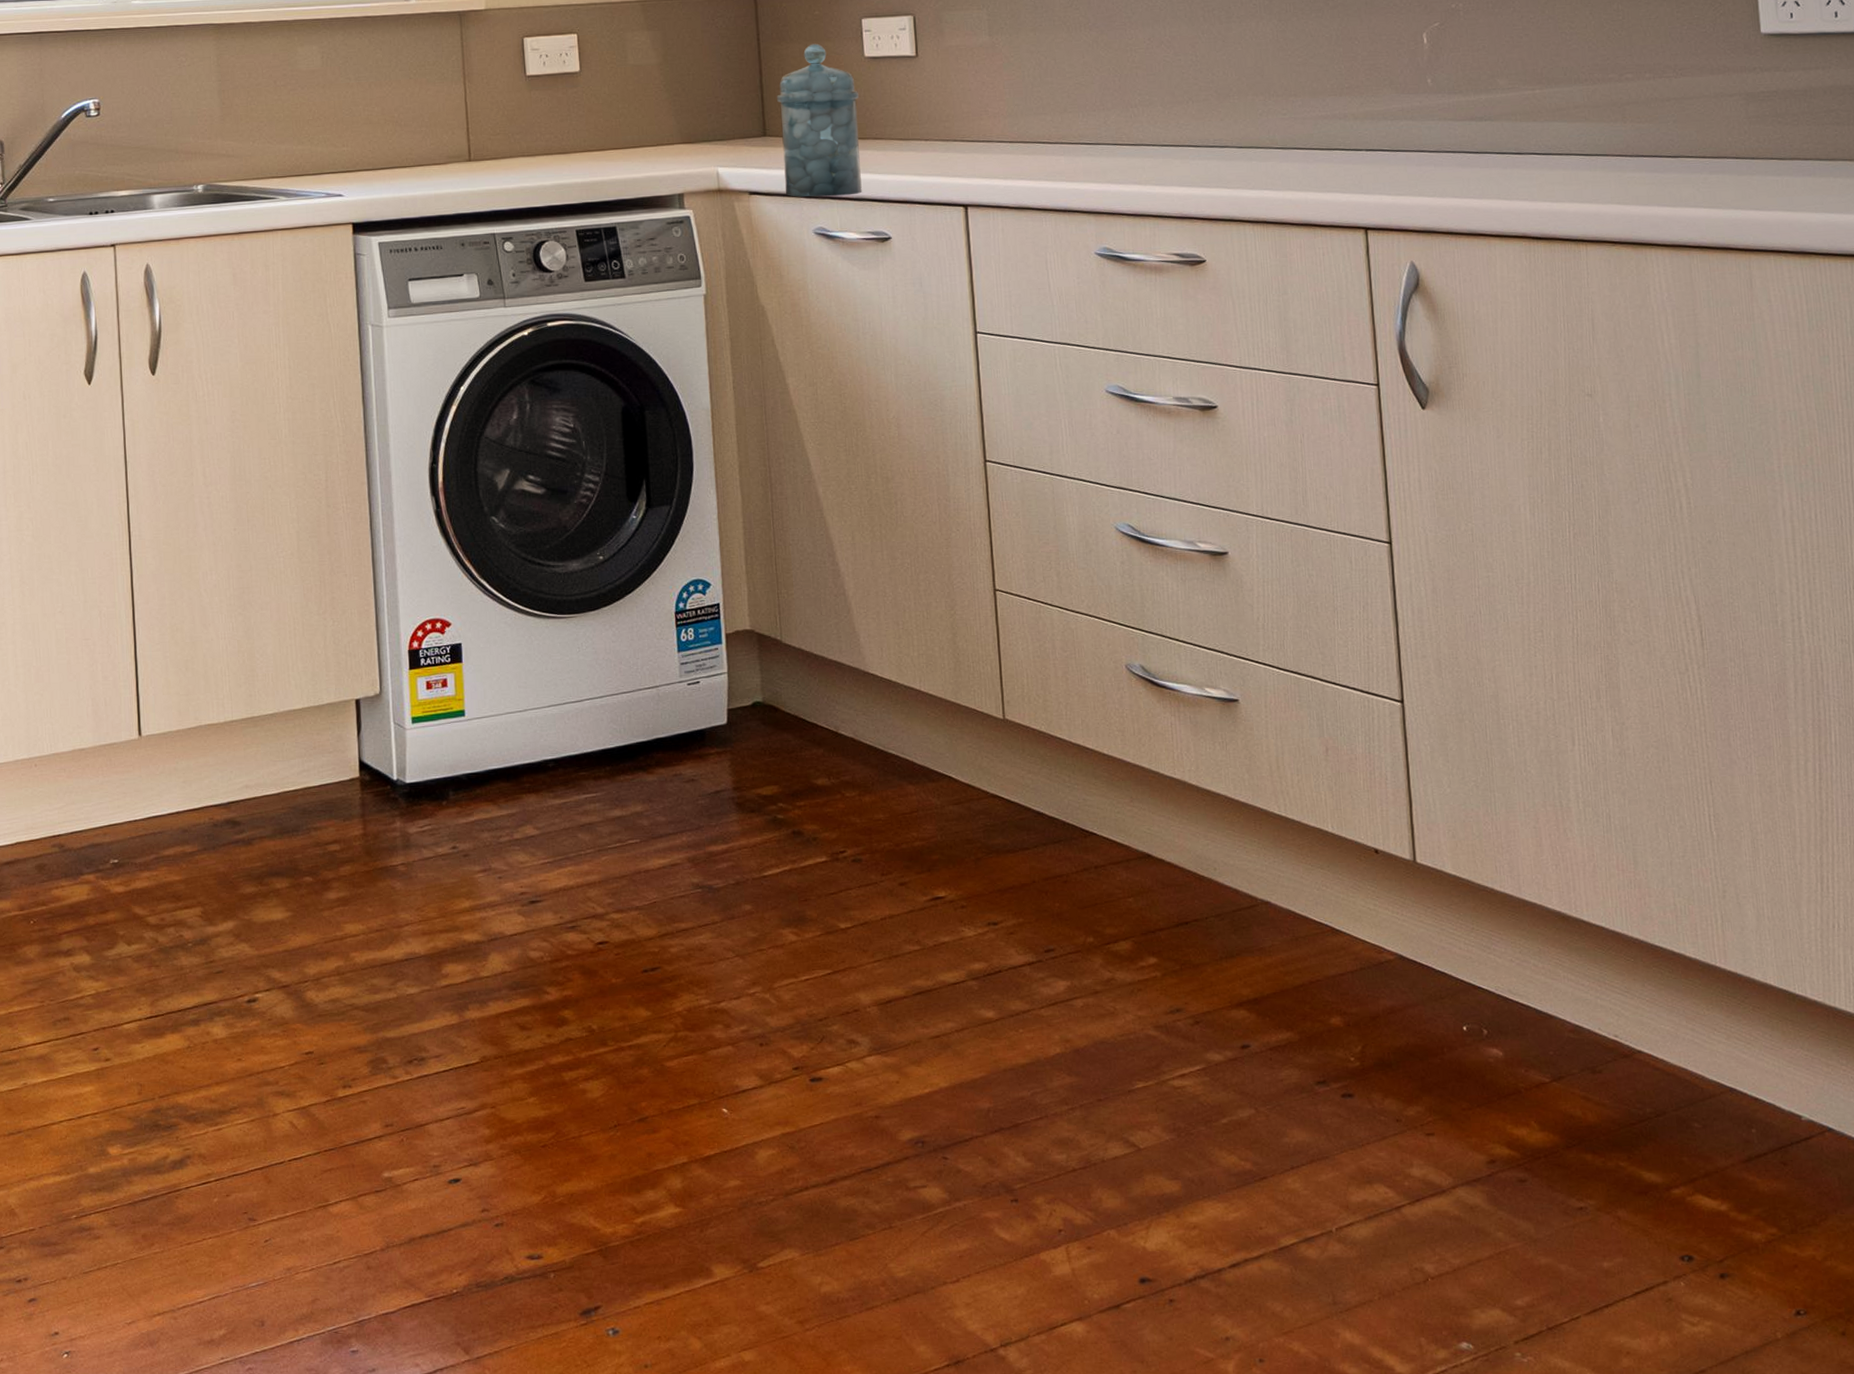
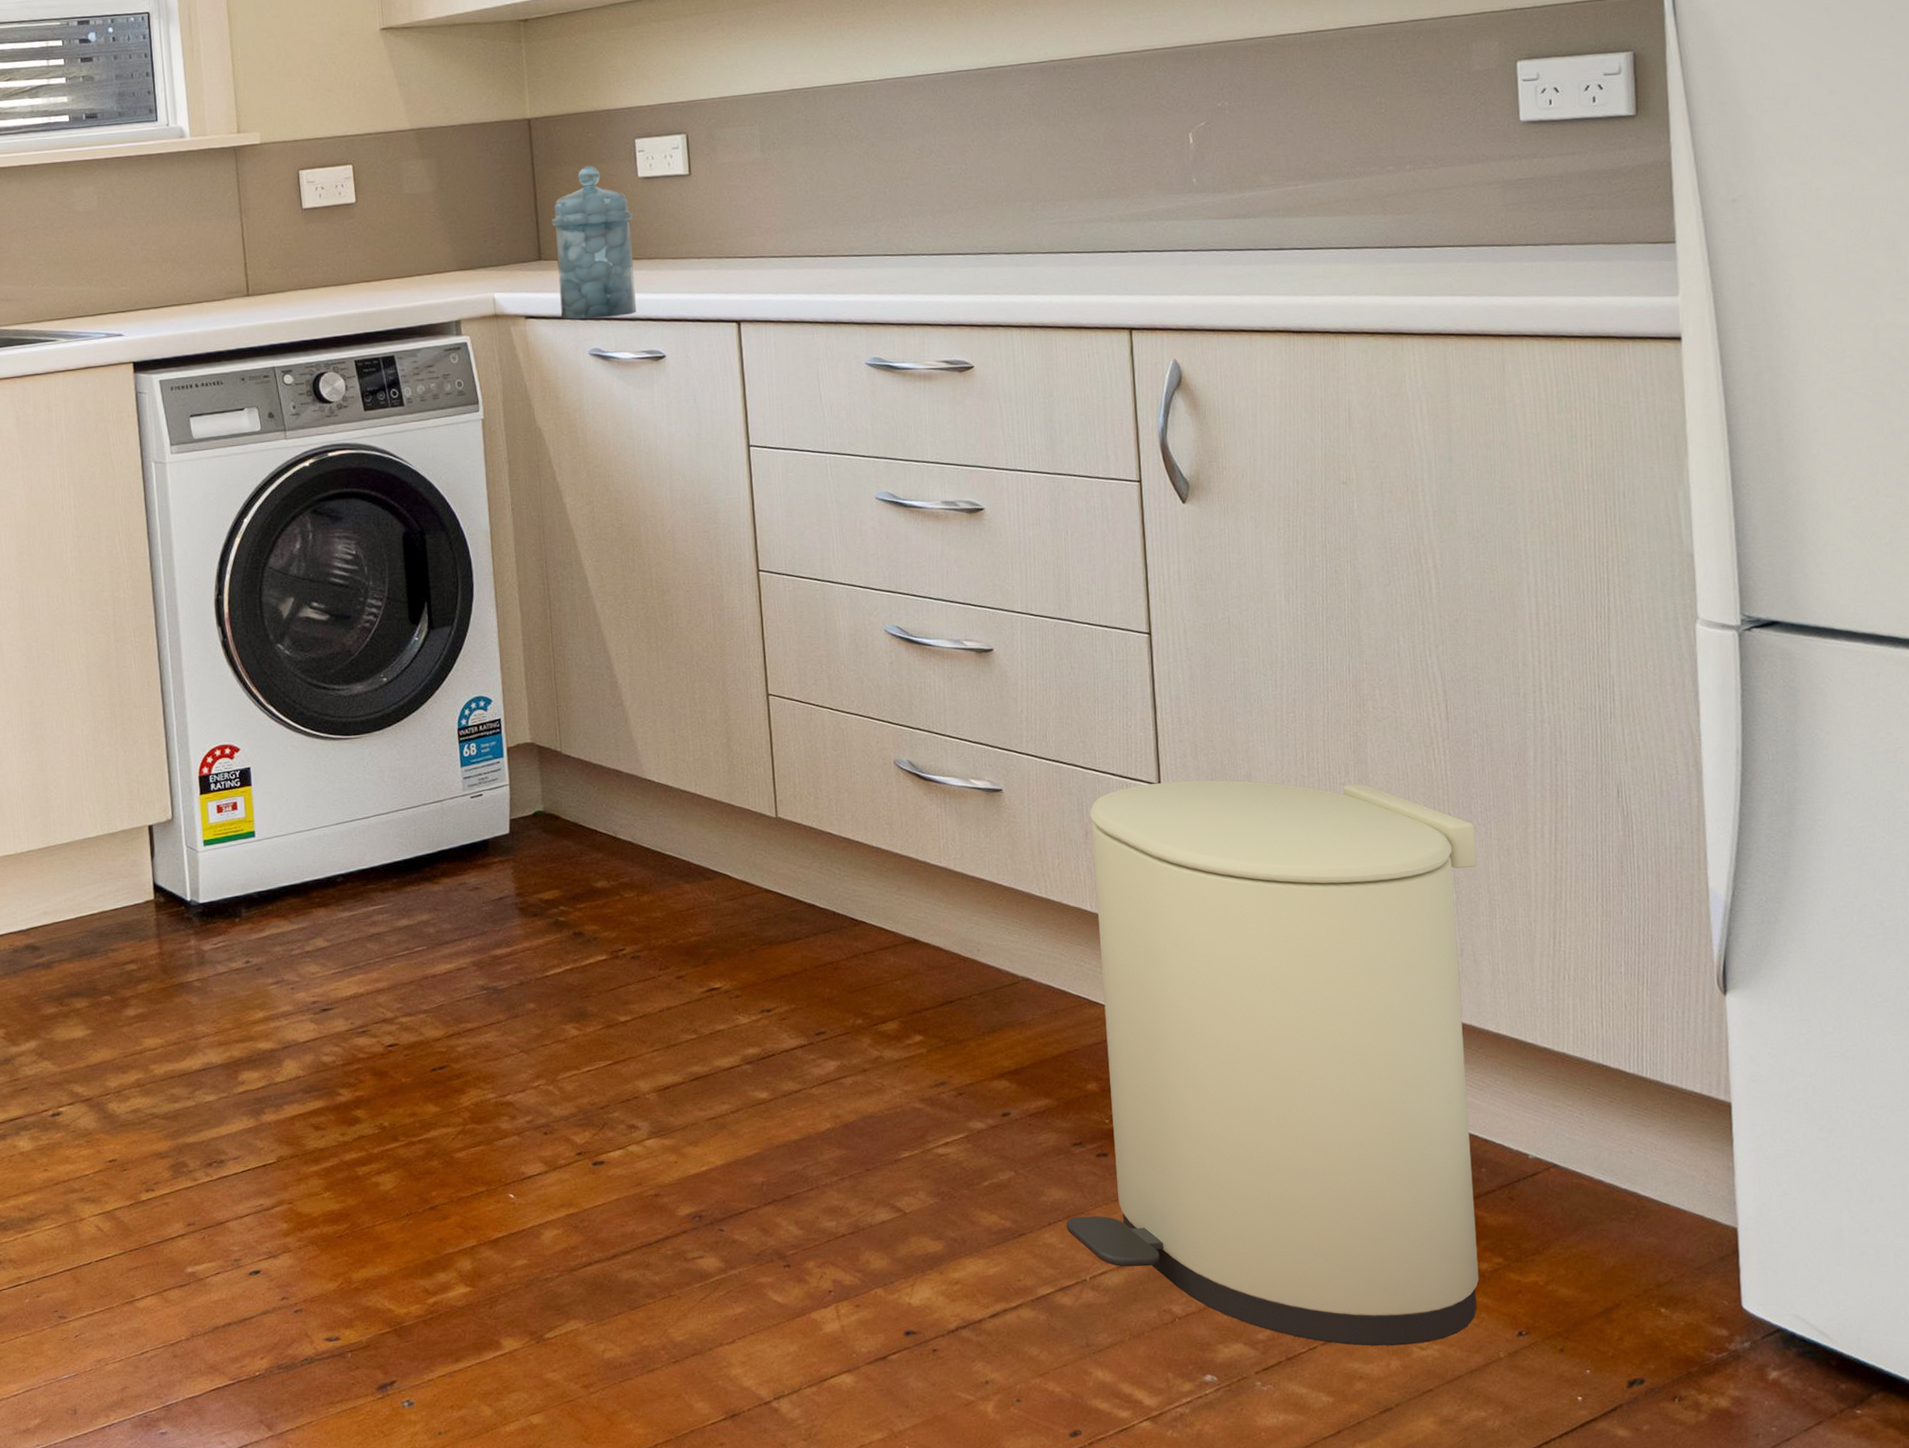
pedal bin: none [1309,699,1752,1320] -> present [1066,780,1479,1346]

